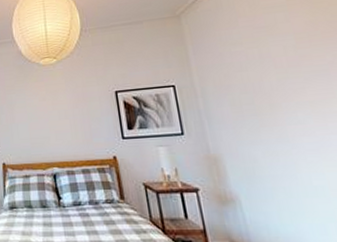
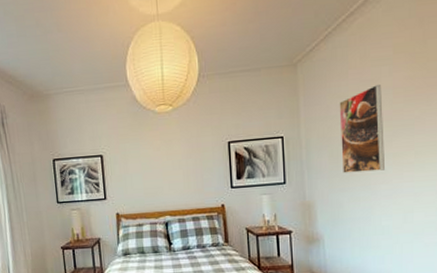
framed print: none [233,30,302,124] -> present [339,84,384,174]

